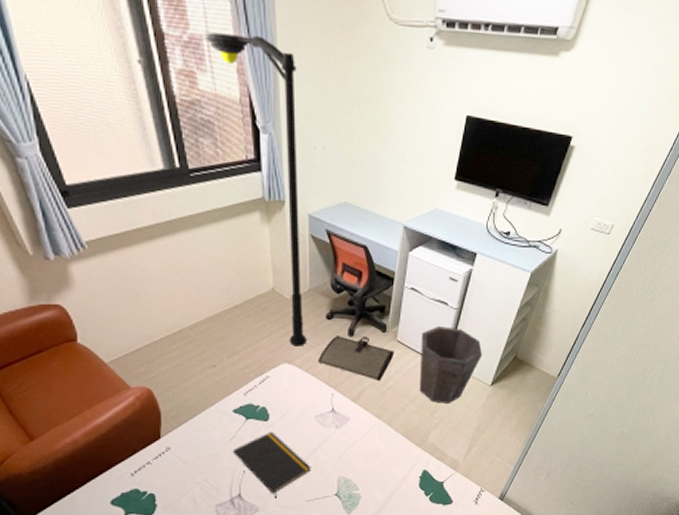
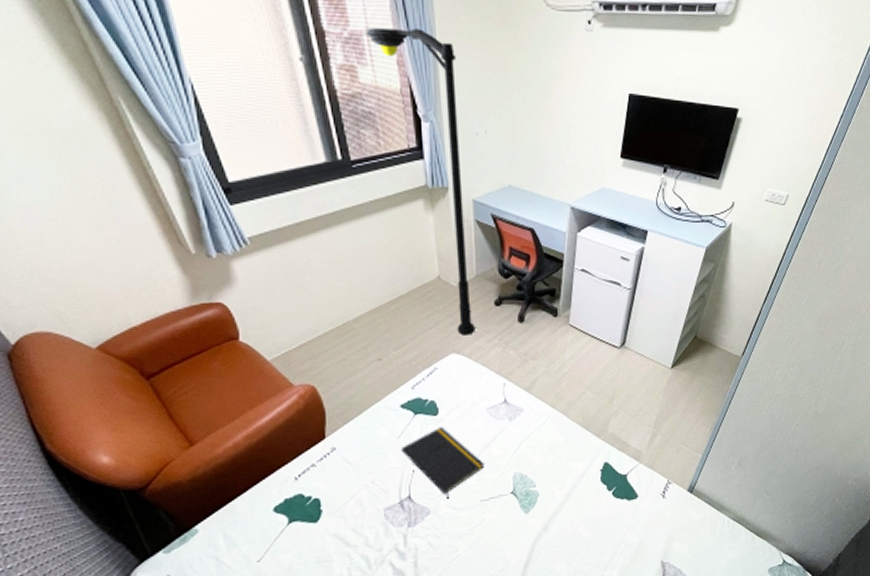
tool roll: present [317,336,394,381] -> none [487,322,567,368]
waste bin: present [420,326,483,404] -> none [594,308,661,390]

